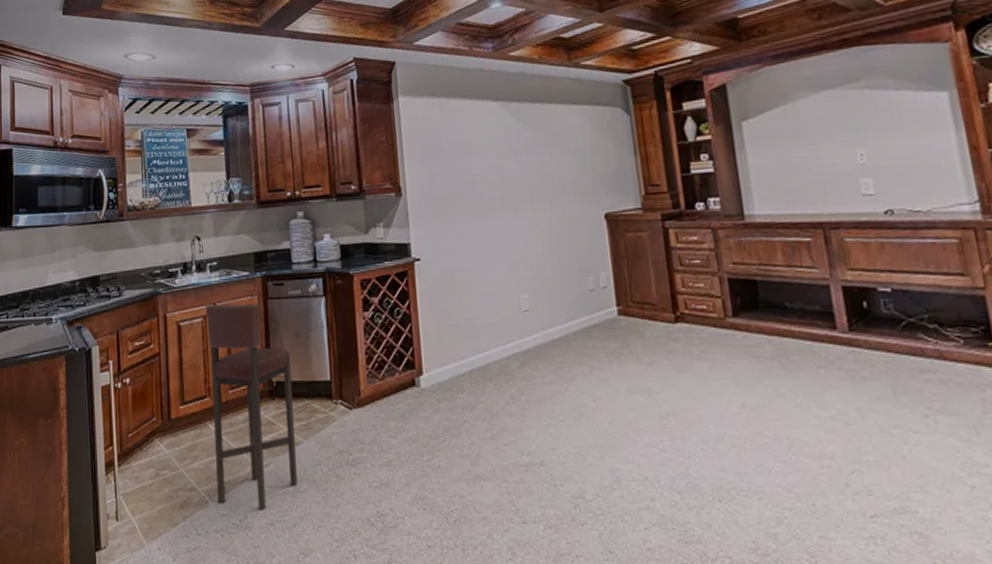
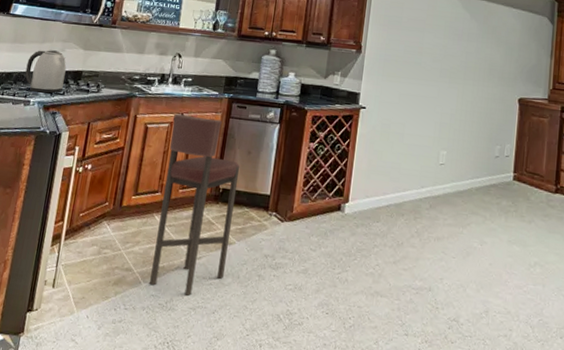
kettle: none [41,258,83,308] -> present [25,50,67,94]

